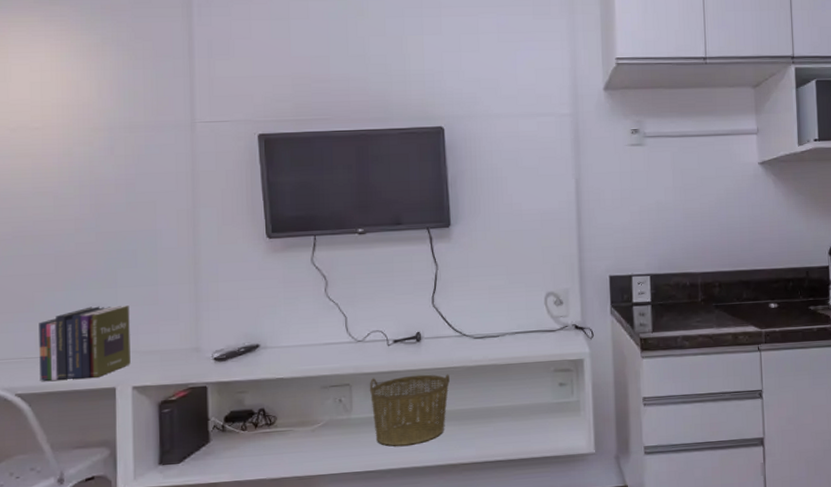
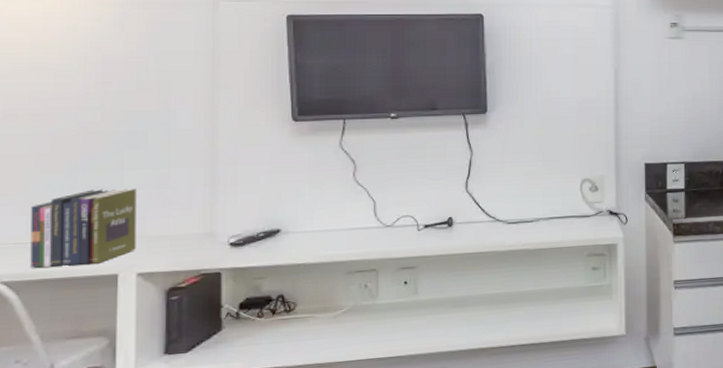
basket: present [369,374,450,447] -> none [397,259,481,332]

